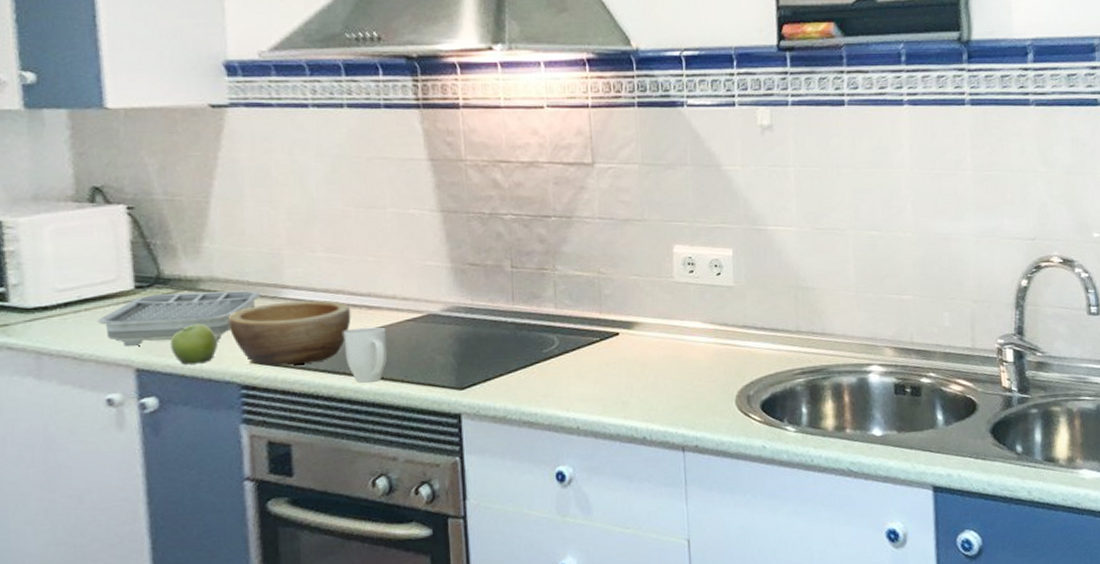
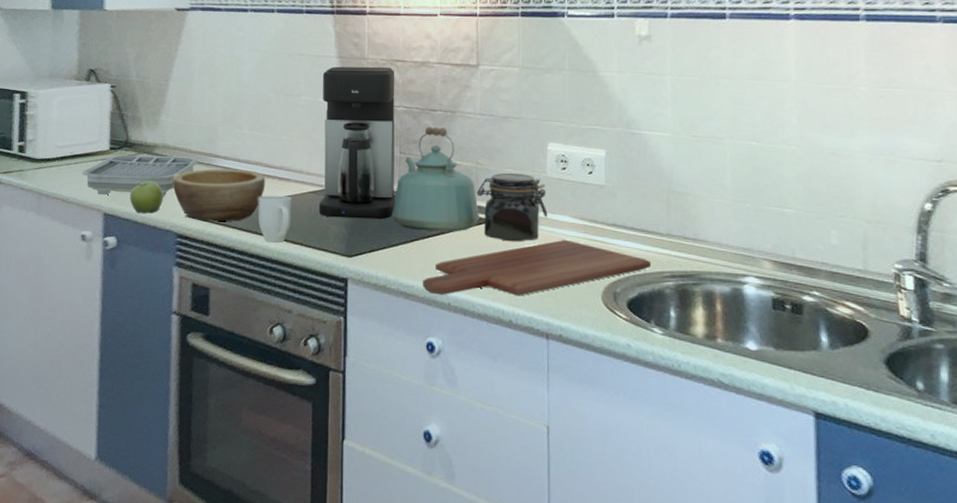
coffee maker: none [411,169,511,347] -> present [318,66,396,220]
kettle: none [507,235,605,353] -> present [392,126,479,232]
cutting board: none [546,346,783,420] -> present [422,239,652,296]
jar: none [600,280,677,355] -> present [477,173,548,242]

